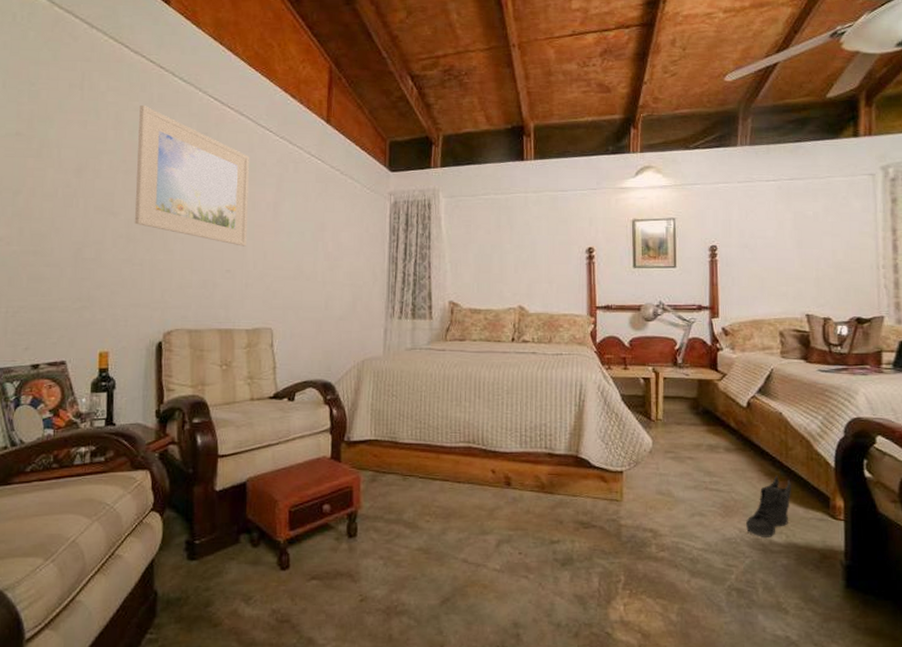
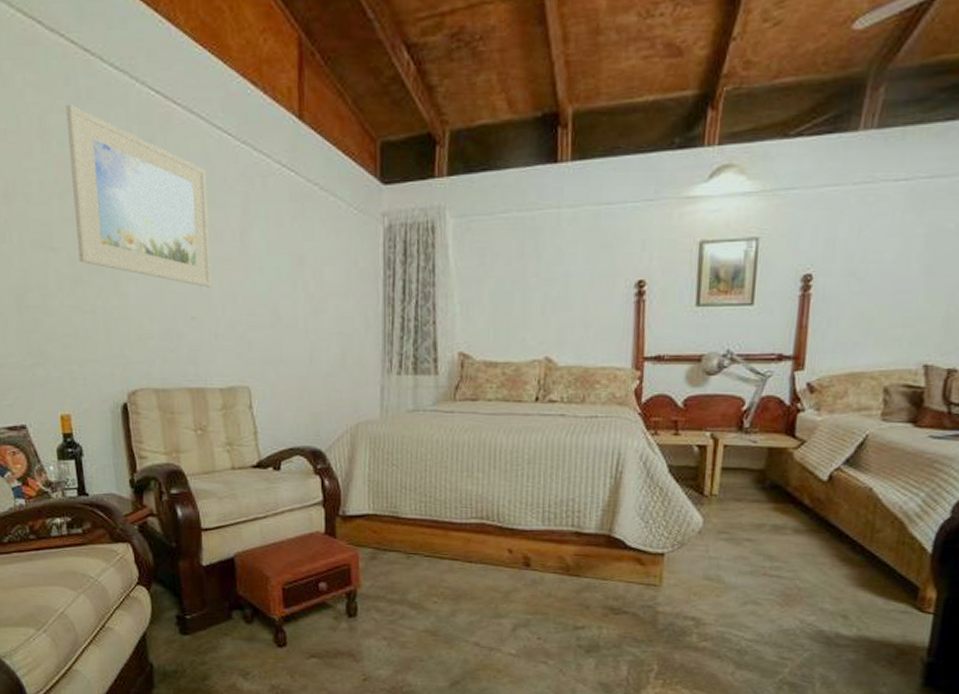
sneaker: present [746,475,791,537] -> none [809,561,872,630]

